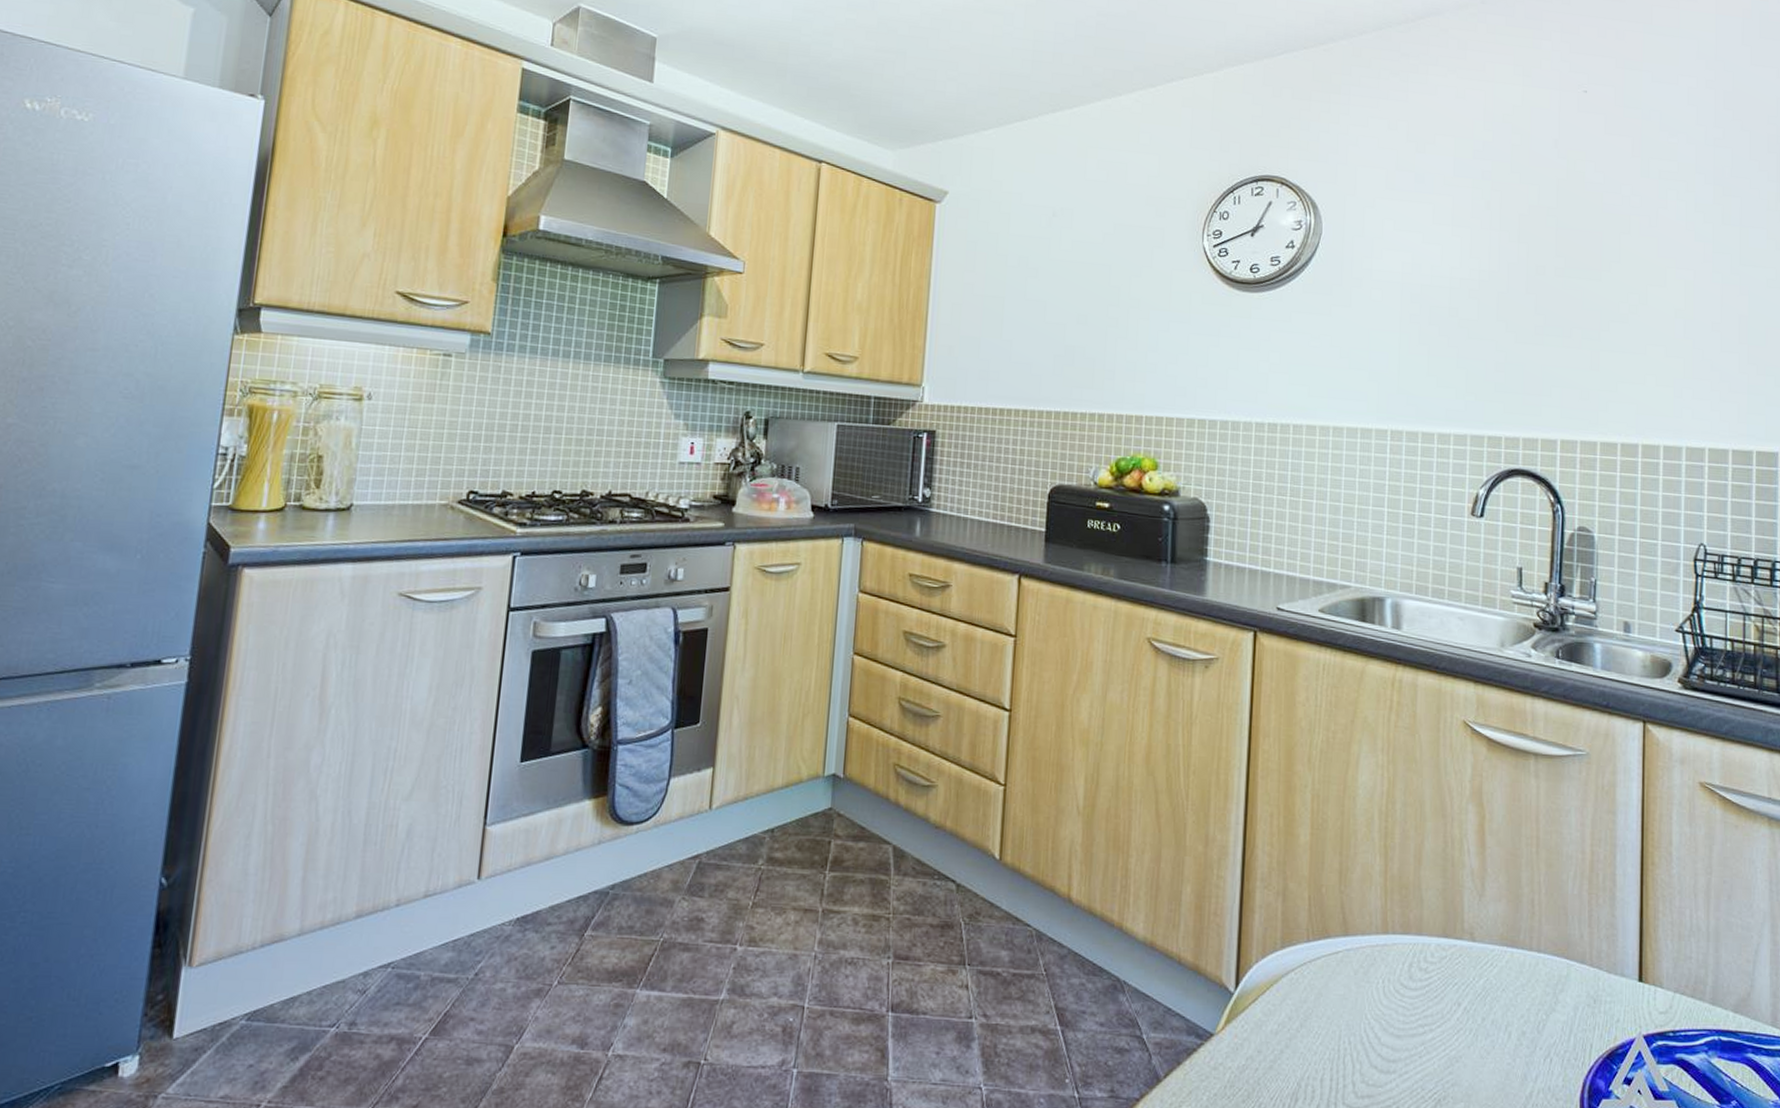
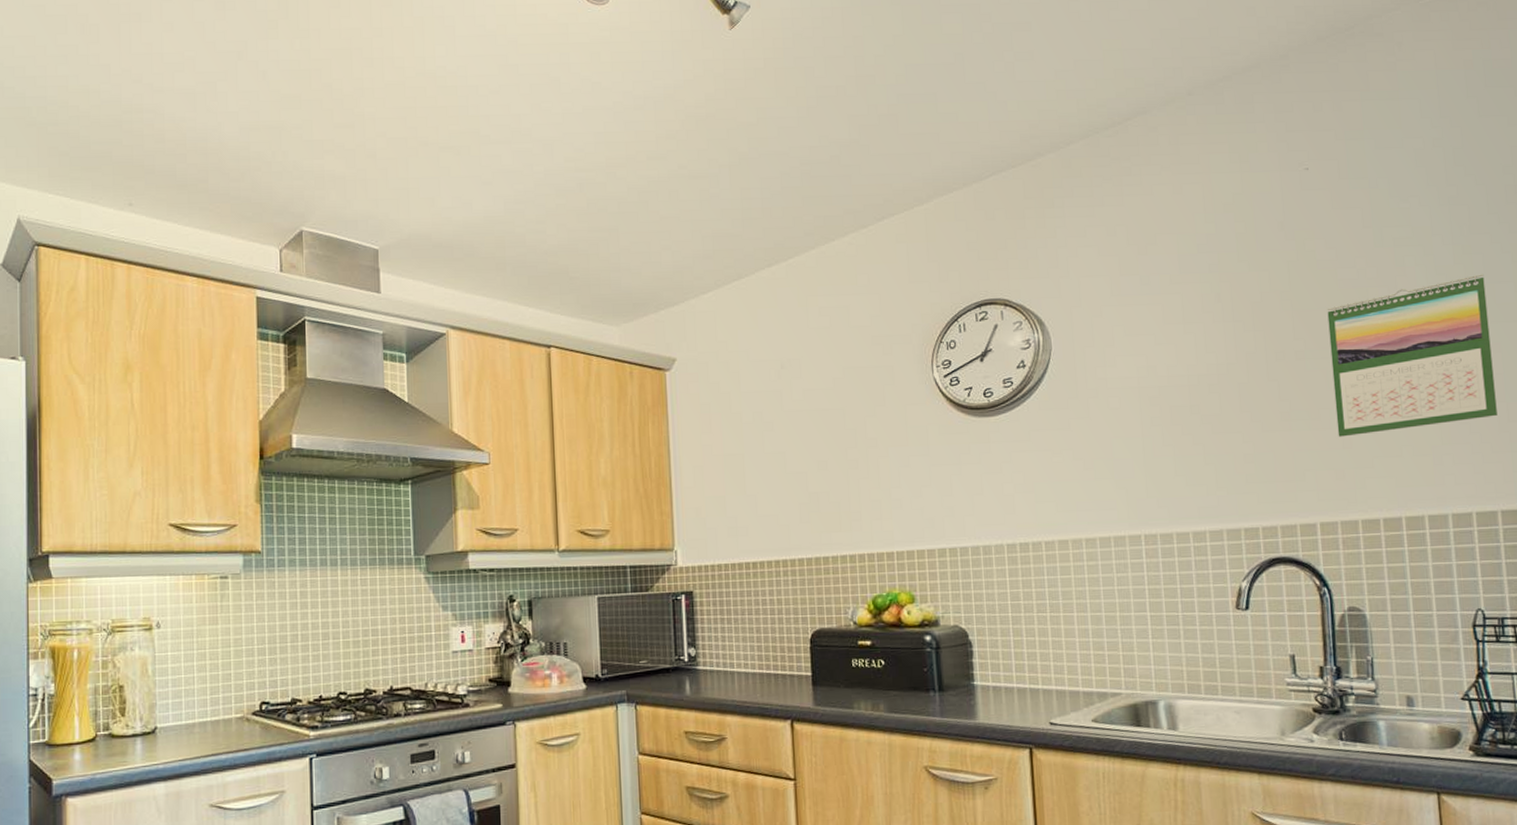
calendar: none [1587,216,1740,358] -> present [1327,274,1498,437]

